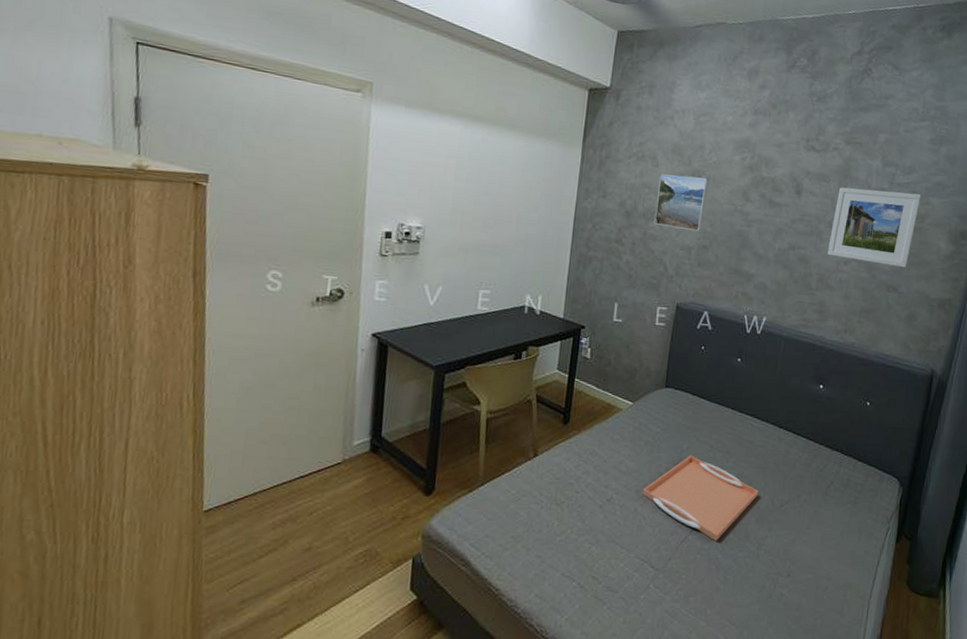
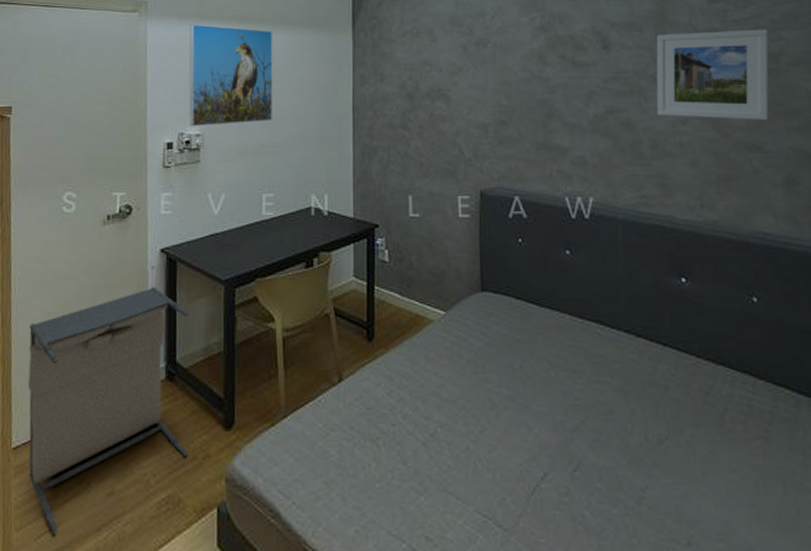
laundry hamper: none [222,368,397,584] -> present [28,287,188,534]
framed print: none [410,114,505,223] -> present [189,24,273,127]
serving tray: present [643,455,759,541] -> none [473,375,625,492]
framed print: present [654,174,709,232] -> none [439,47,496,106]

